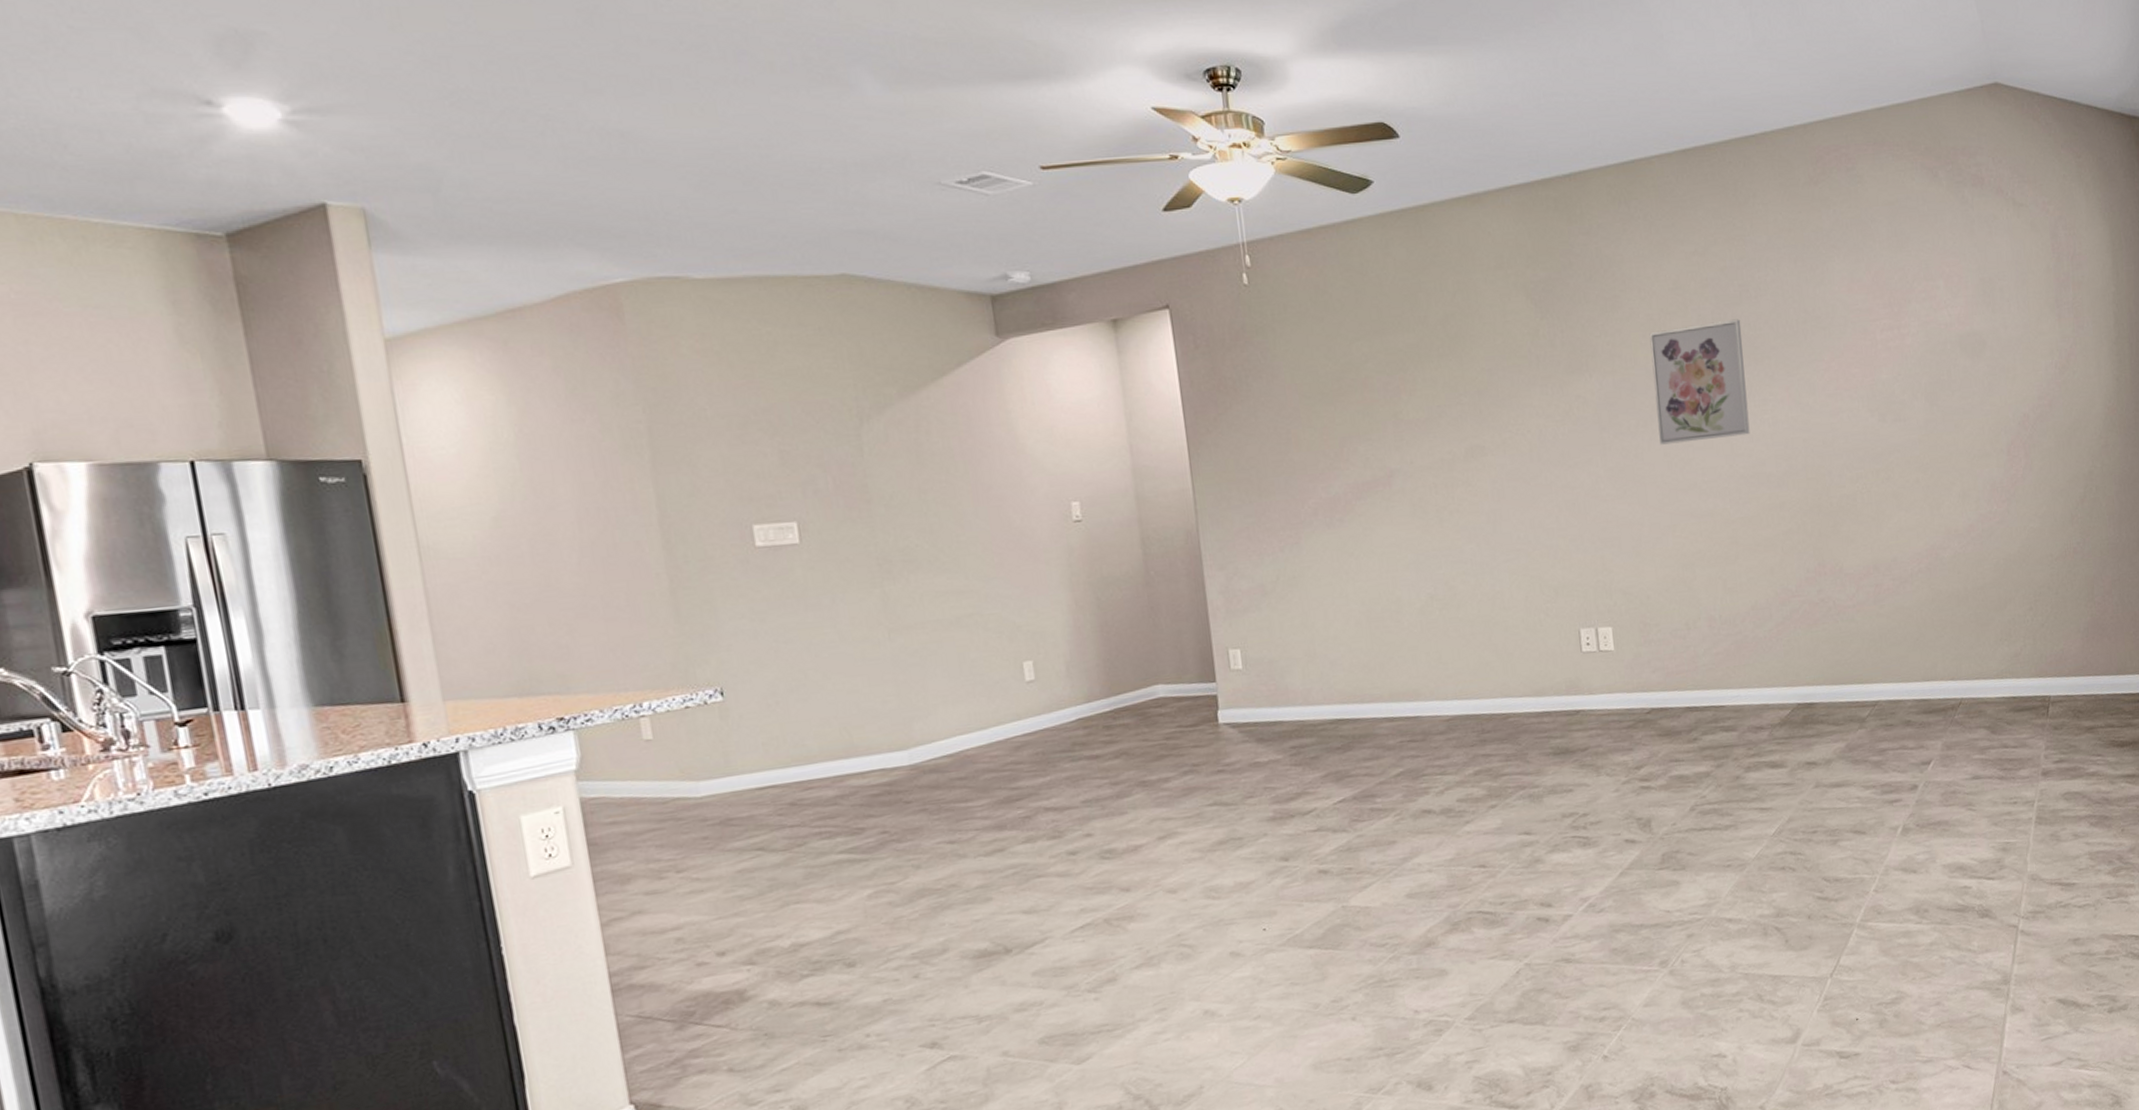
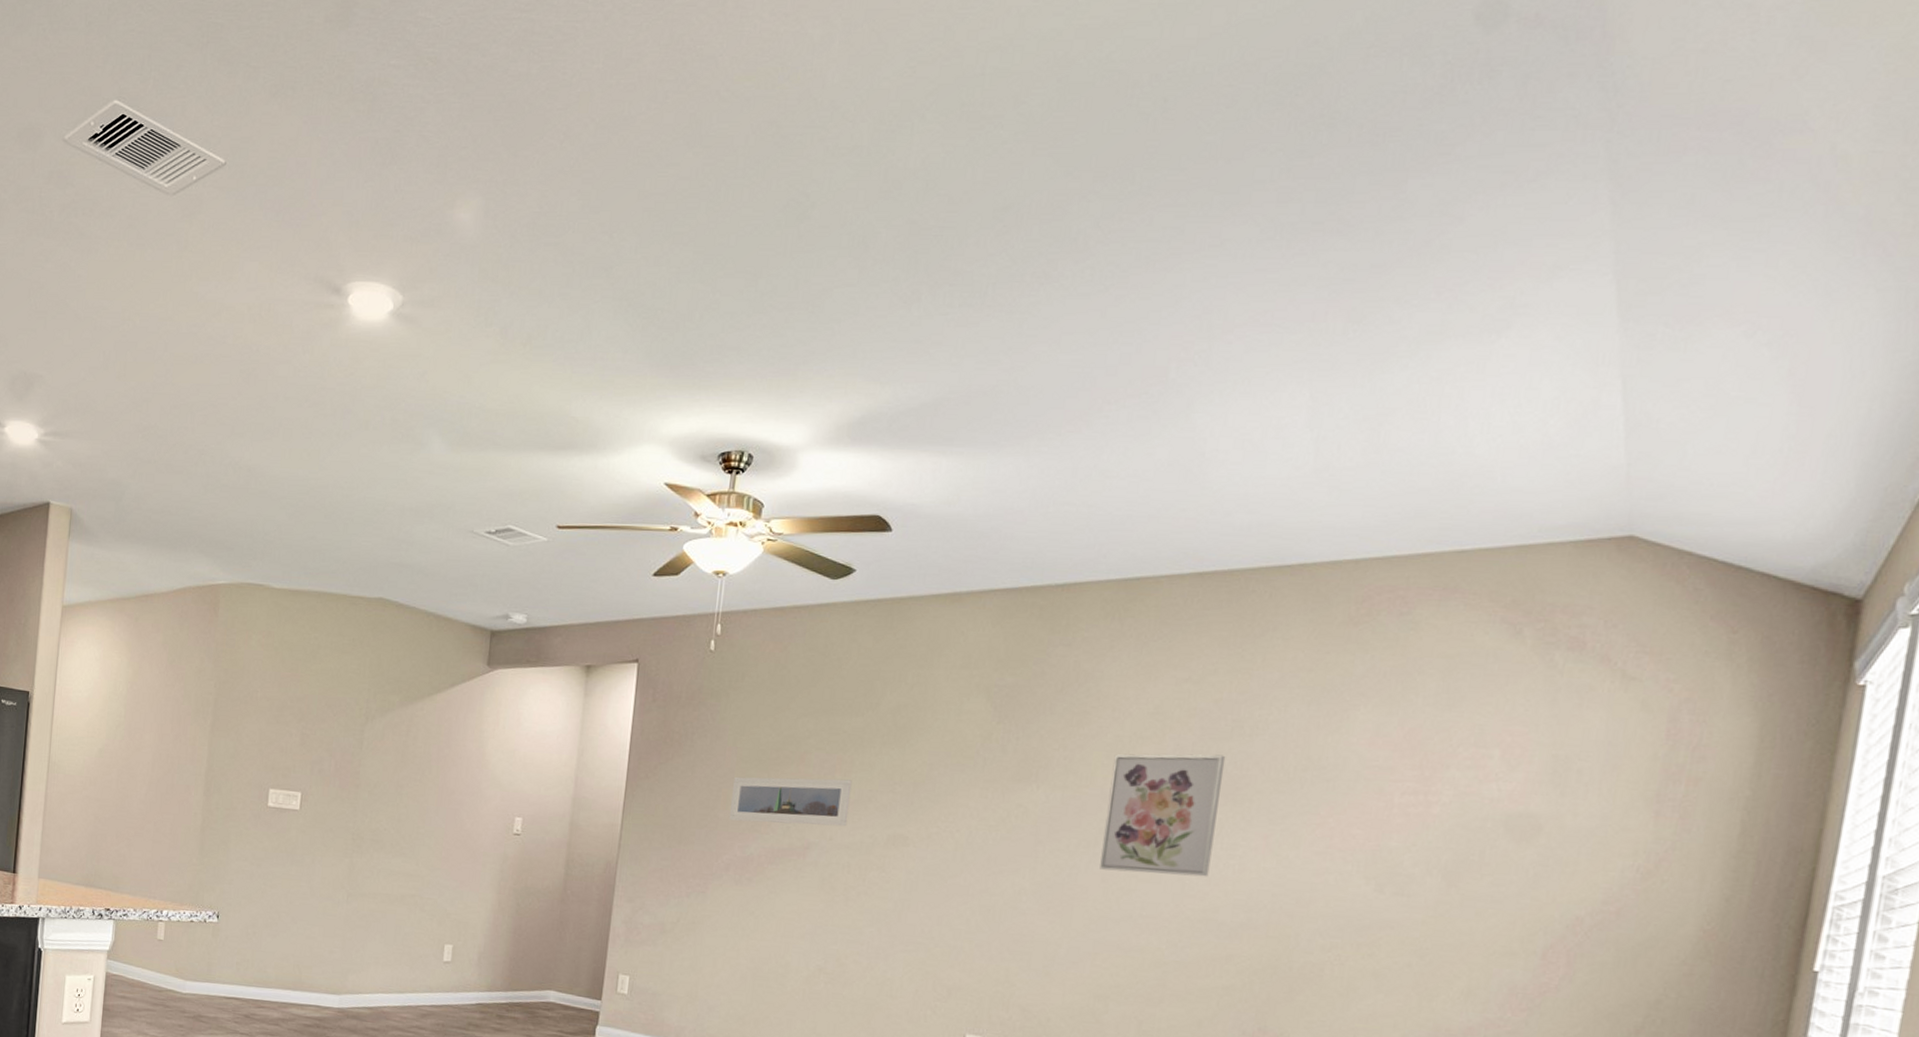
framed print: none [1300,398,1424,462] -> present [728,776,852,827]

